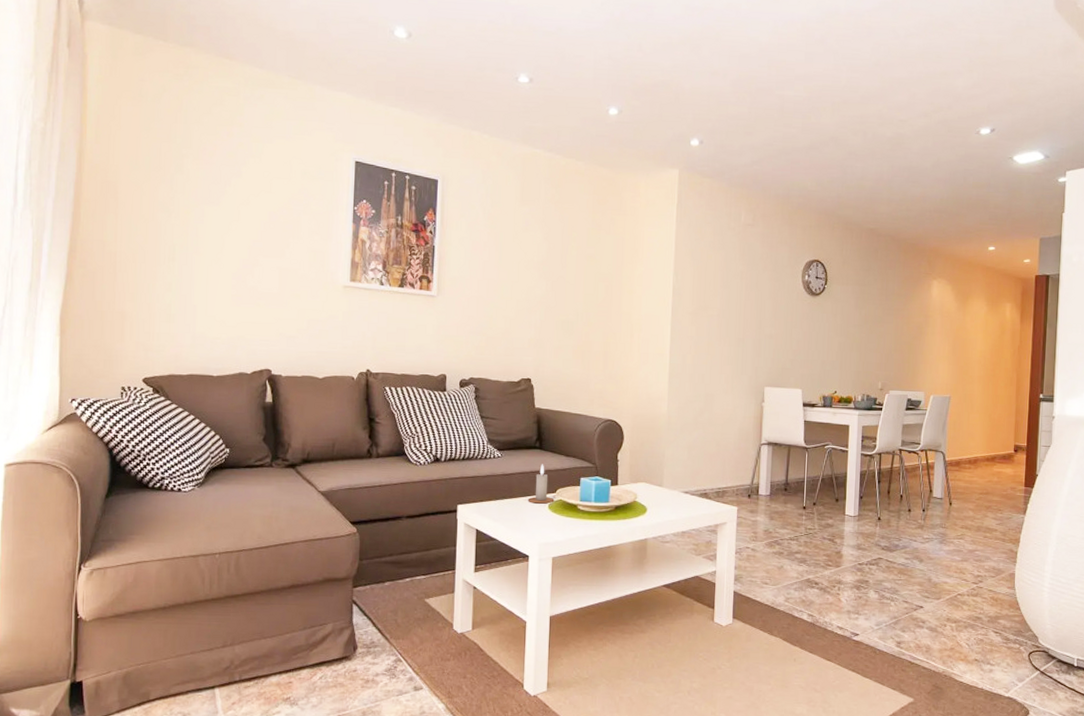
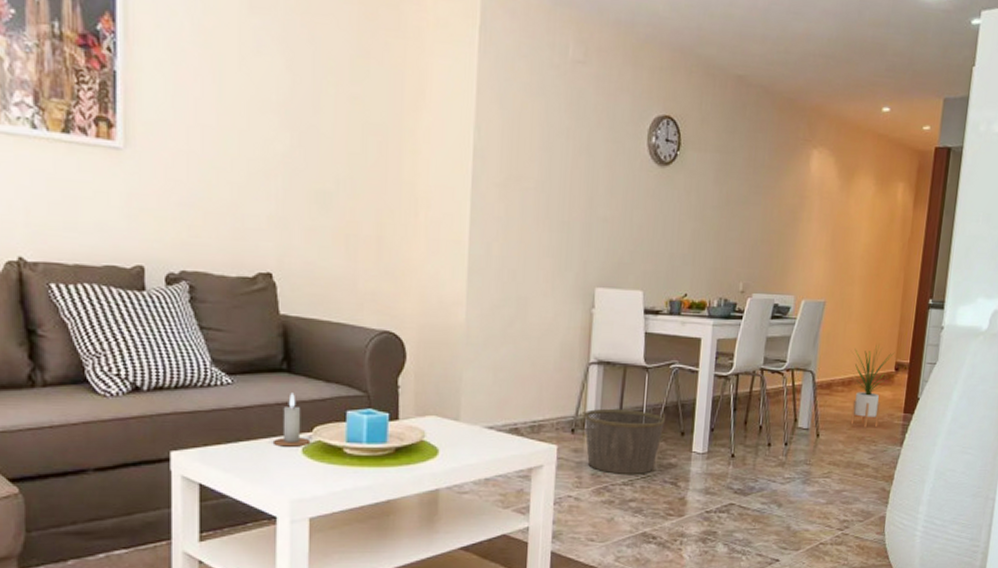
basket: none [757,479,823,532] -> present [583,408,666,474]
house plant: none [976,430,1013,499] -> present [850,344,895,428]

